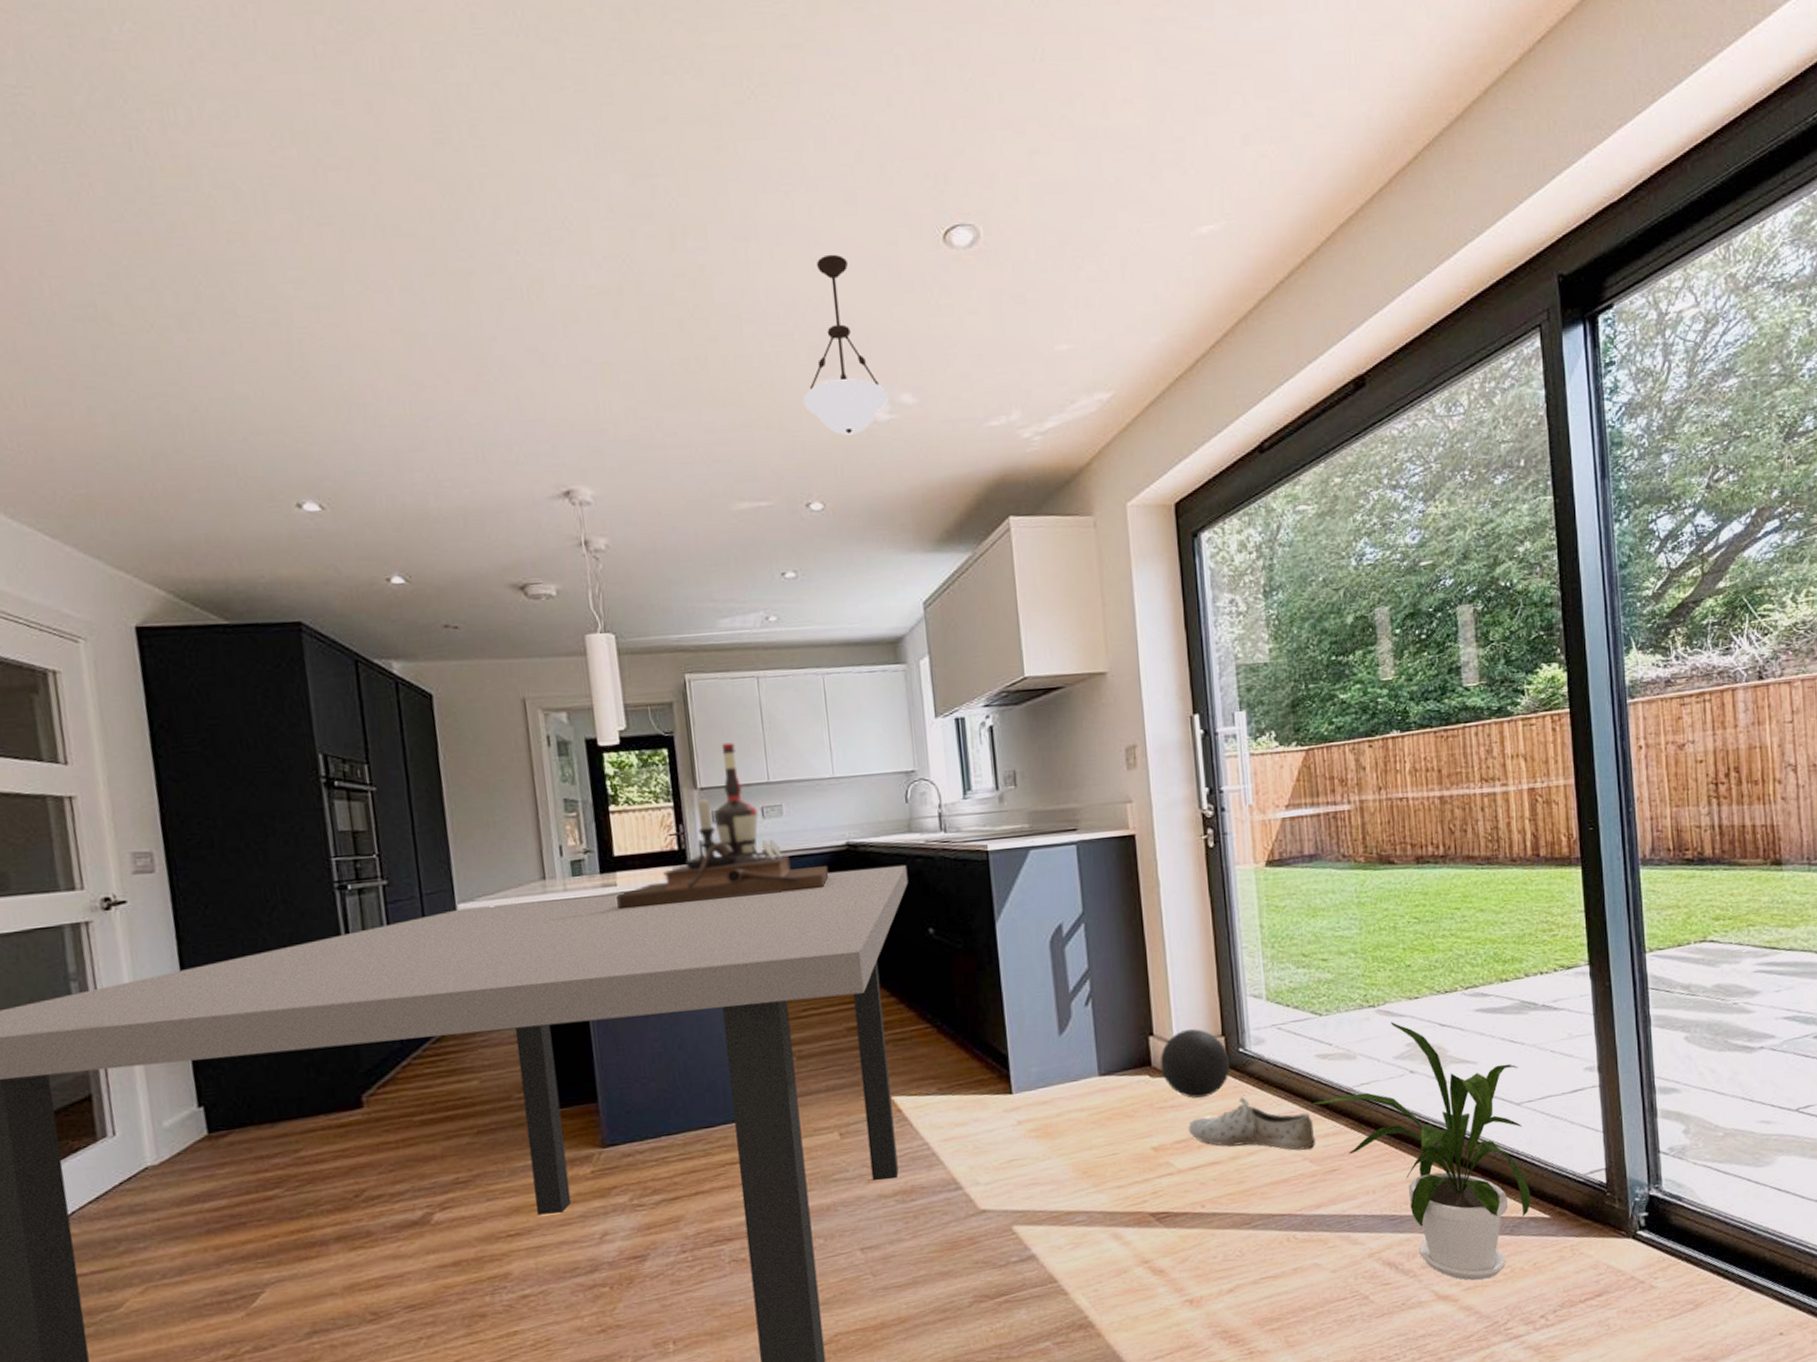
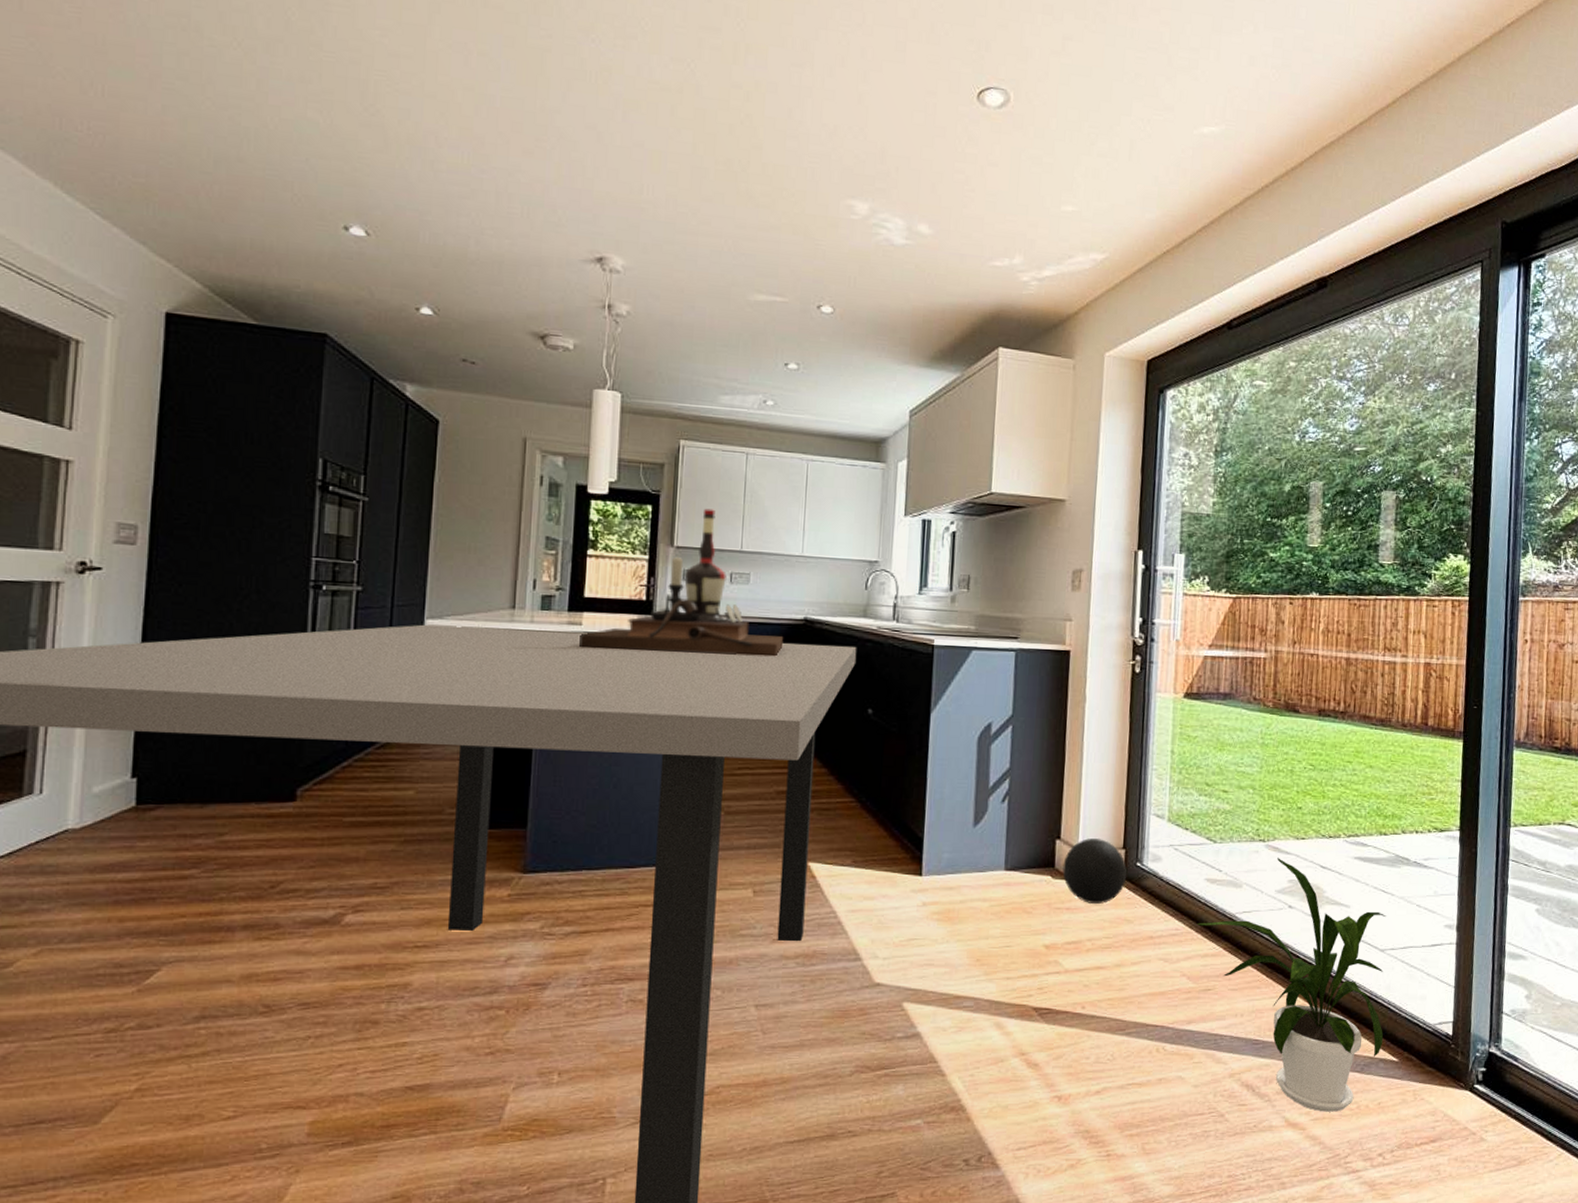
pendant light: present [802,254,888,435] -> none [829,92,907,252]
shoe: present [1188,1098,1315,1151] -> none [1080,909,1195,966]

